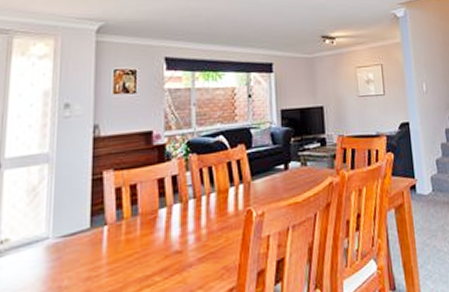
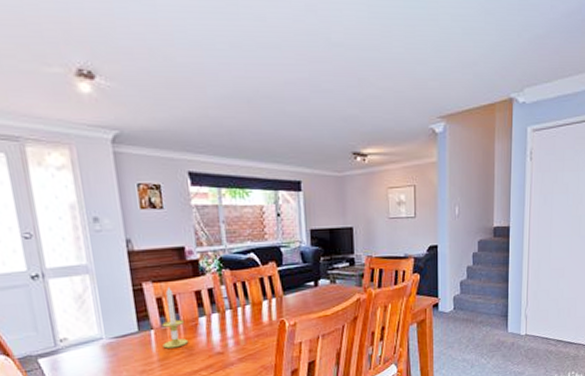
candle: none [115,174,144,249] -> present [162,286,189,349]

